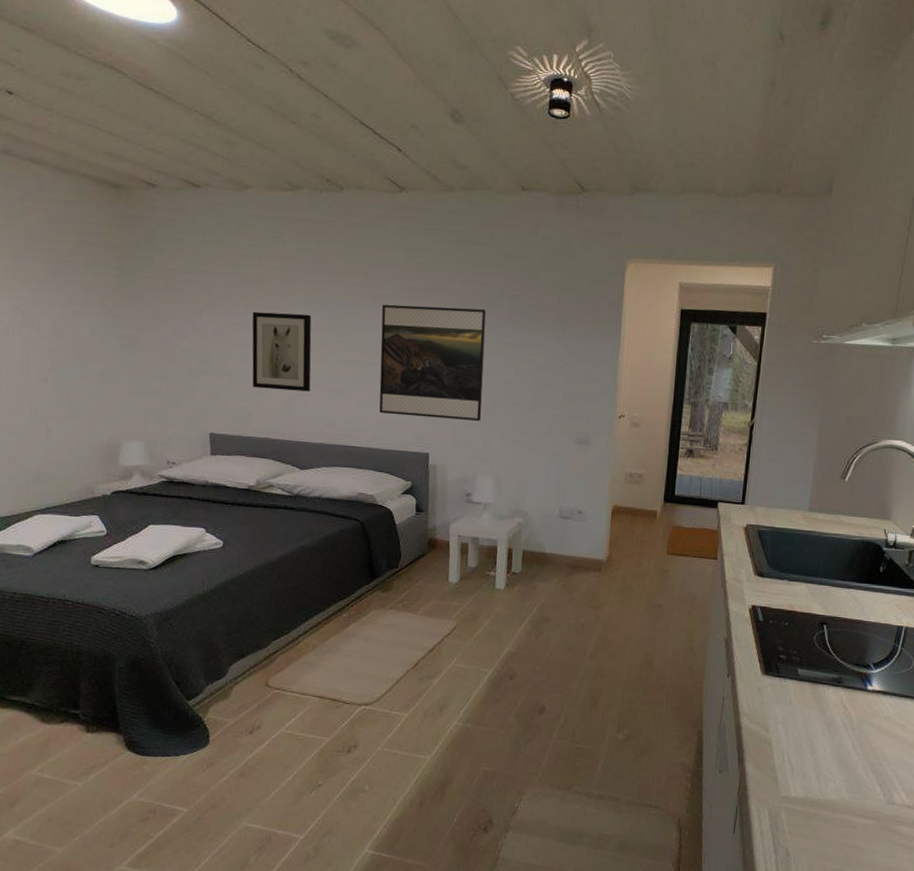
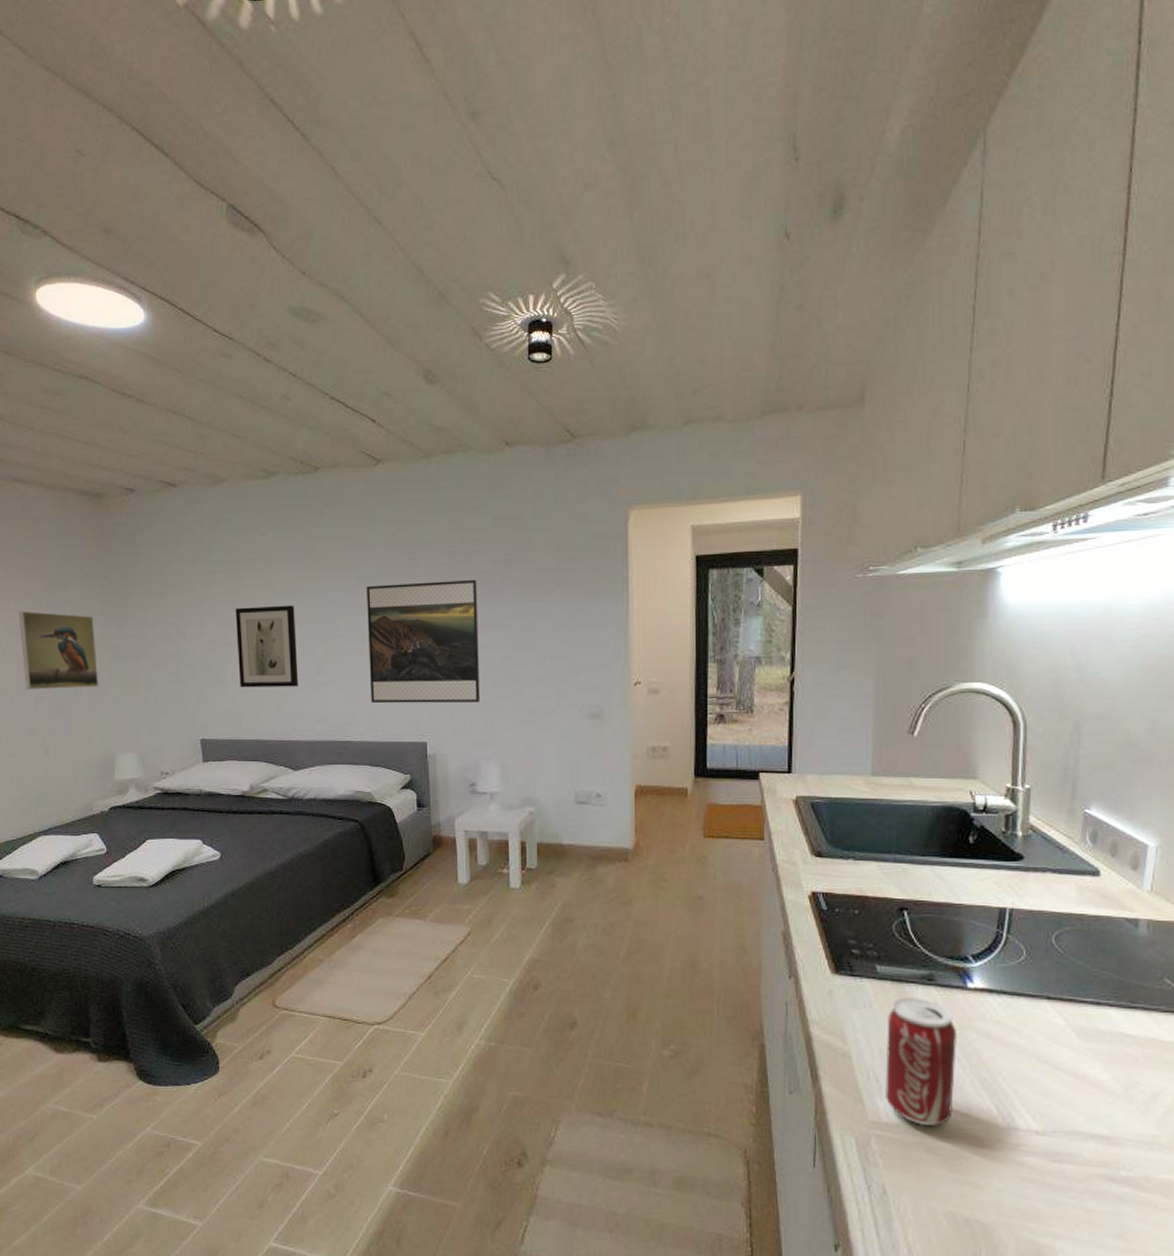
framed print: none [25,291,108,375] -> present [18,610,99,689]
beverage can: none [794,696,856,801] -> present [884,997,958,1126]

